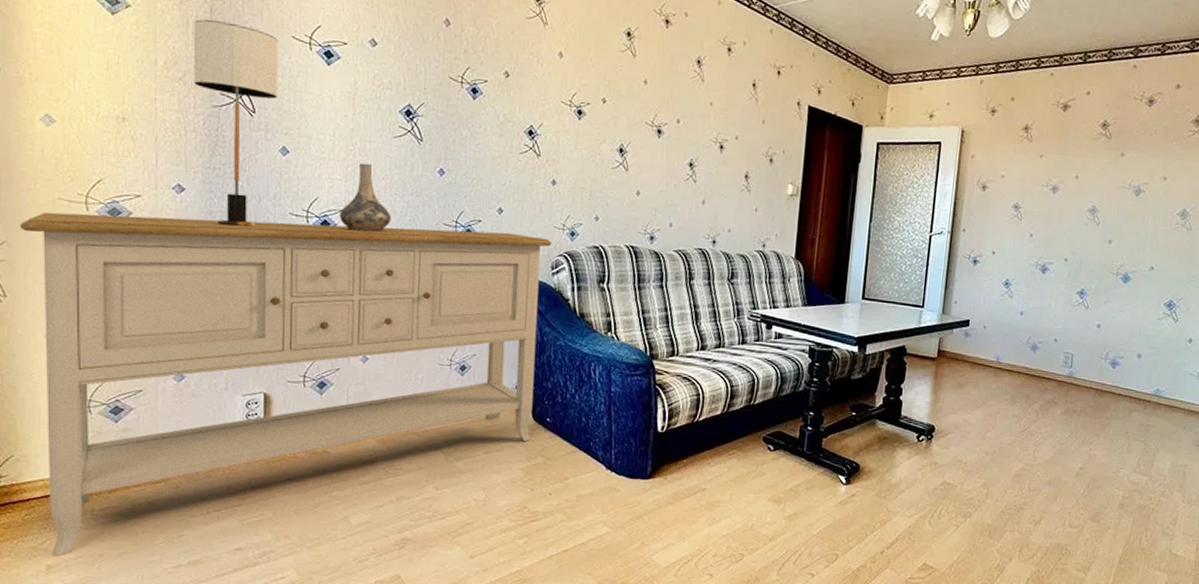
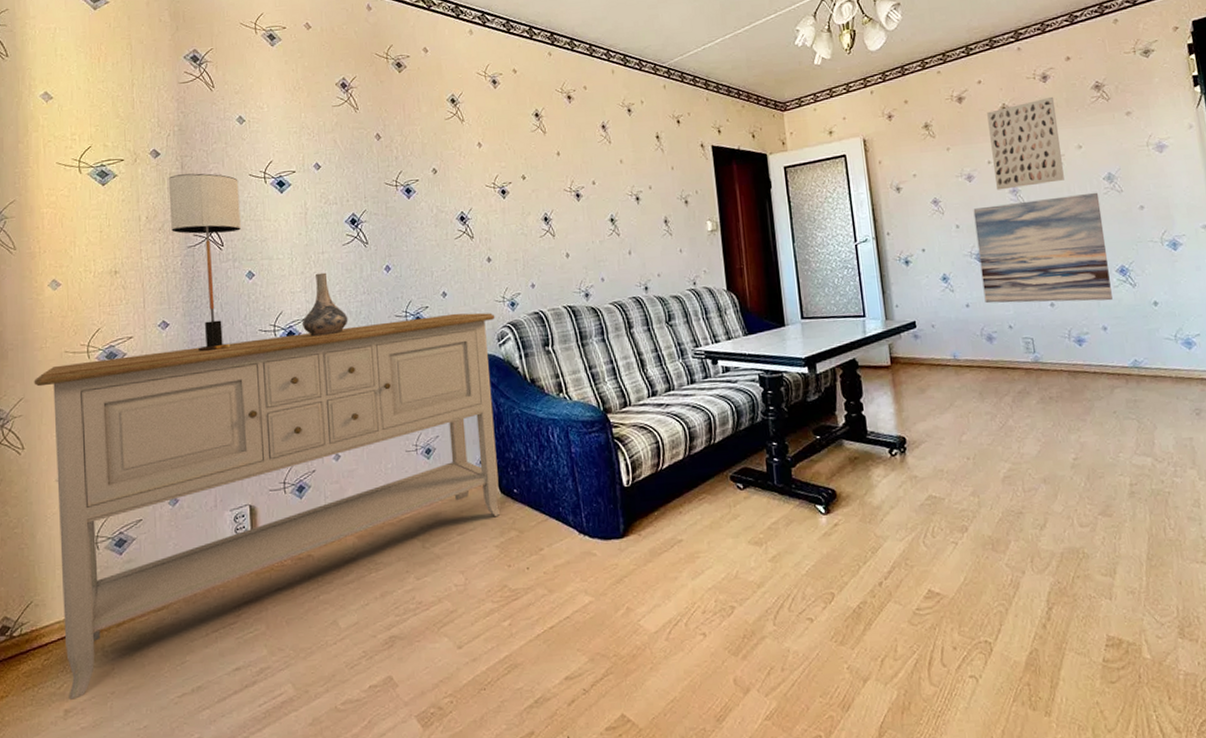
wall art: none [1038,220,1169,331] -> present [973,192,1113,304]
wall art: none [1077,122,1155,209] -> present [987,96,1064,190]

